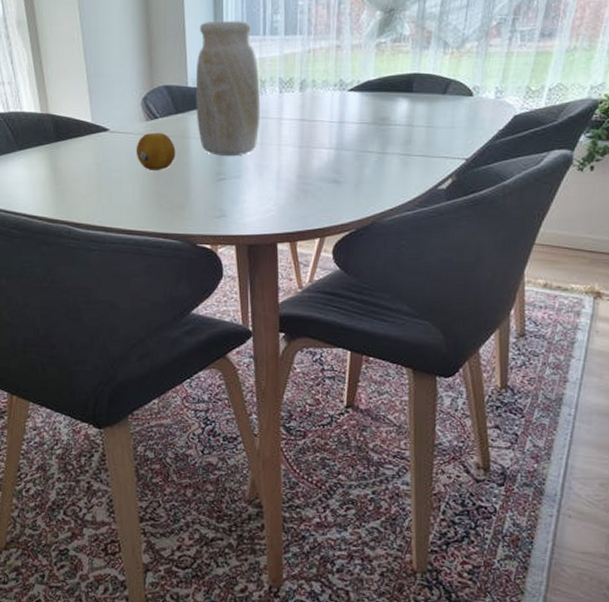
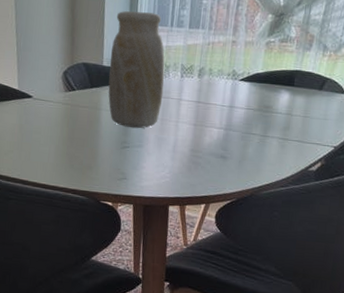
fruit: present [136,132,176,170] -> none [54,102,89,135]

